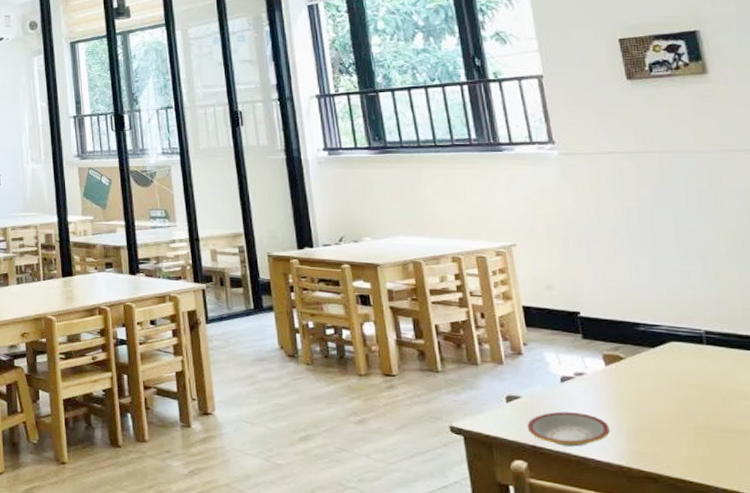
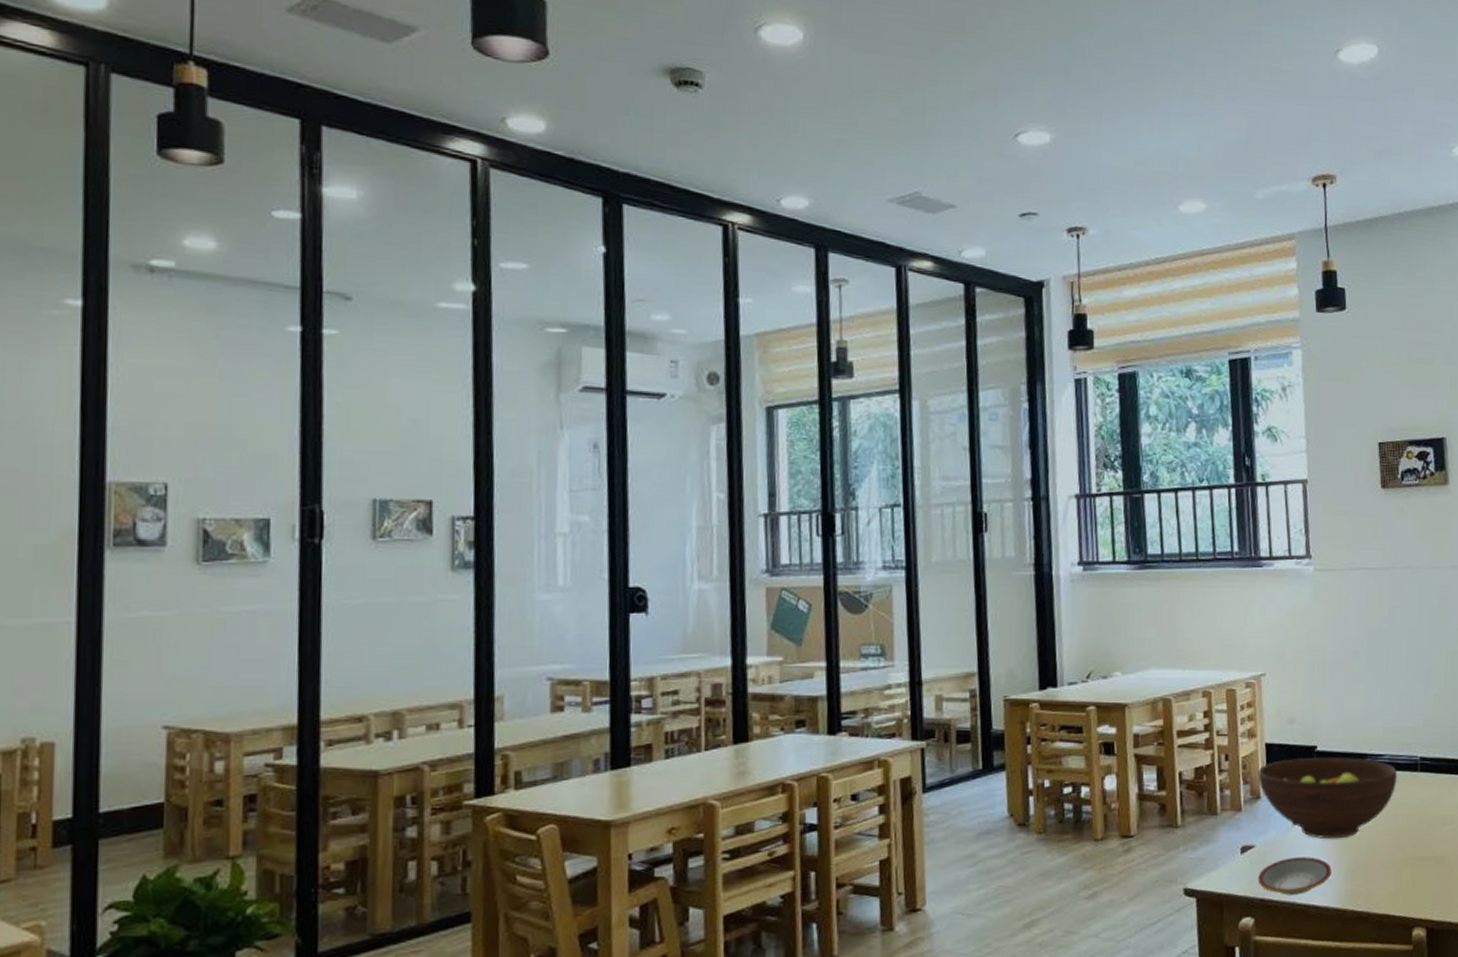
fruit bowl: none [517,321,679,400] -> present [1257,756,1398,840]

